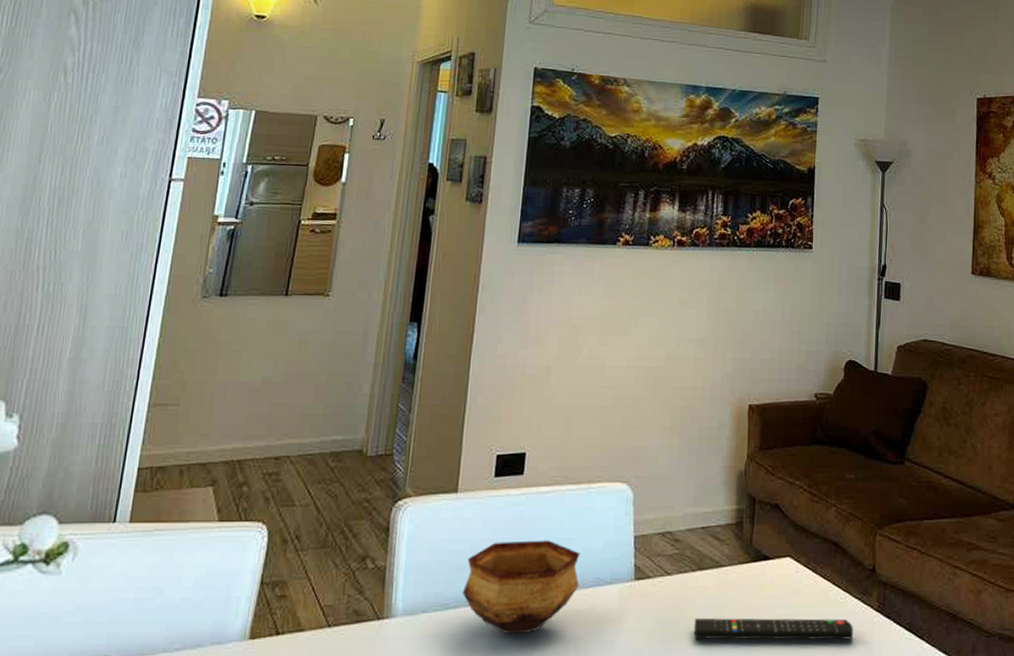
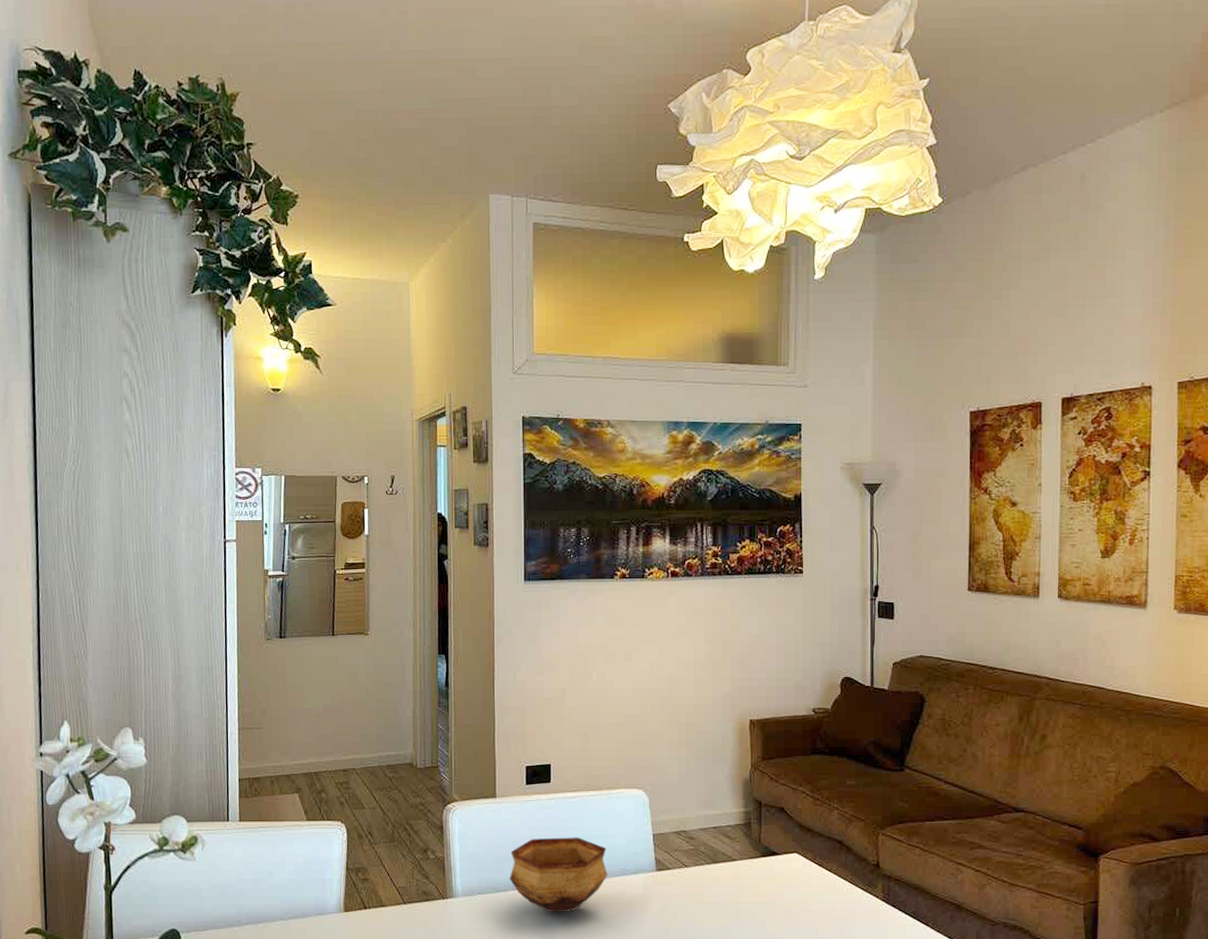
remote control: present [693,618,853,640] -> none [712,903,860,924]

